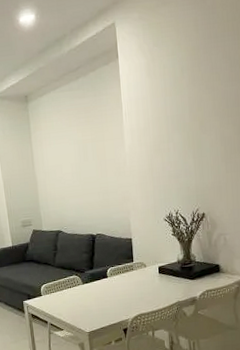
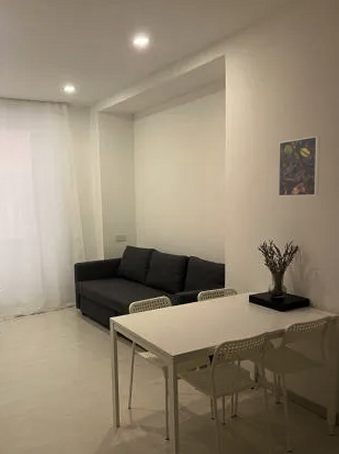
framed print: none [178,96,223,165] -> present [278,135,320,196]

